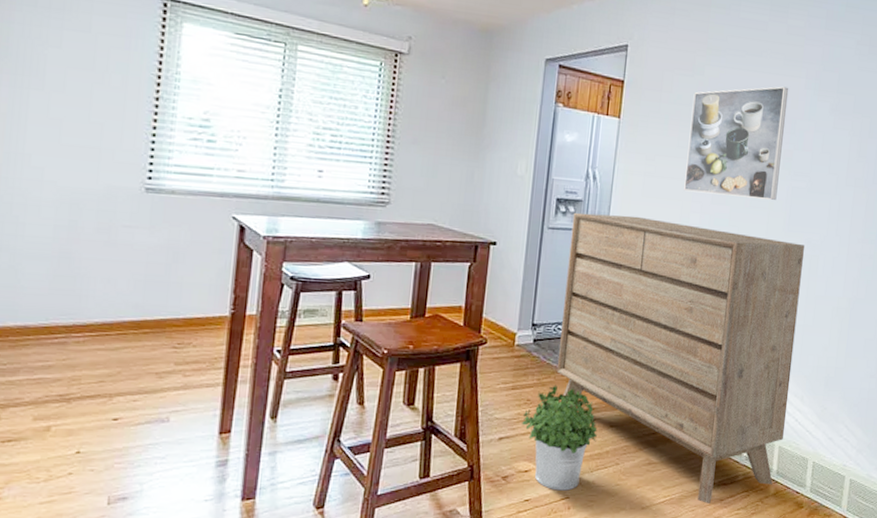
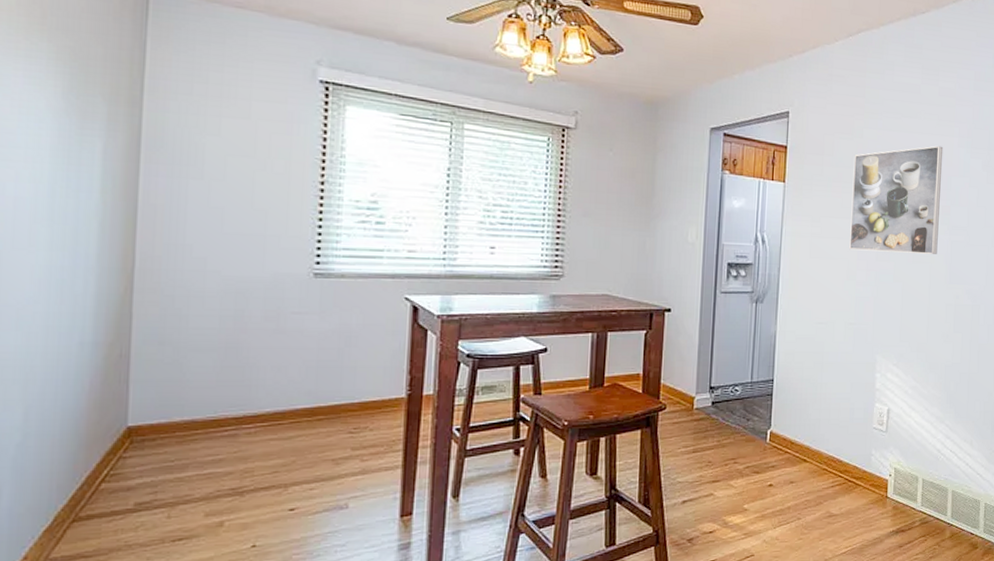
potted plant: present [522,385,597,491] -> none [704,445,778,549]
dresser: present [556,212,804,503] -> none [735,275,966,551]

